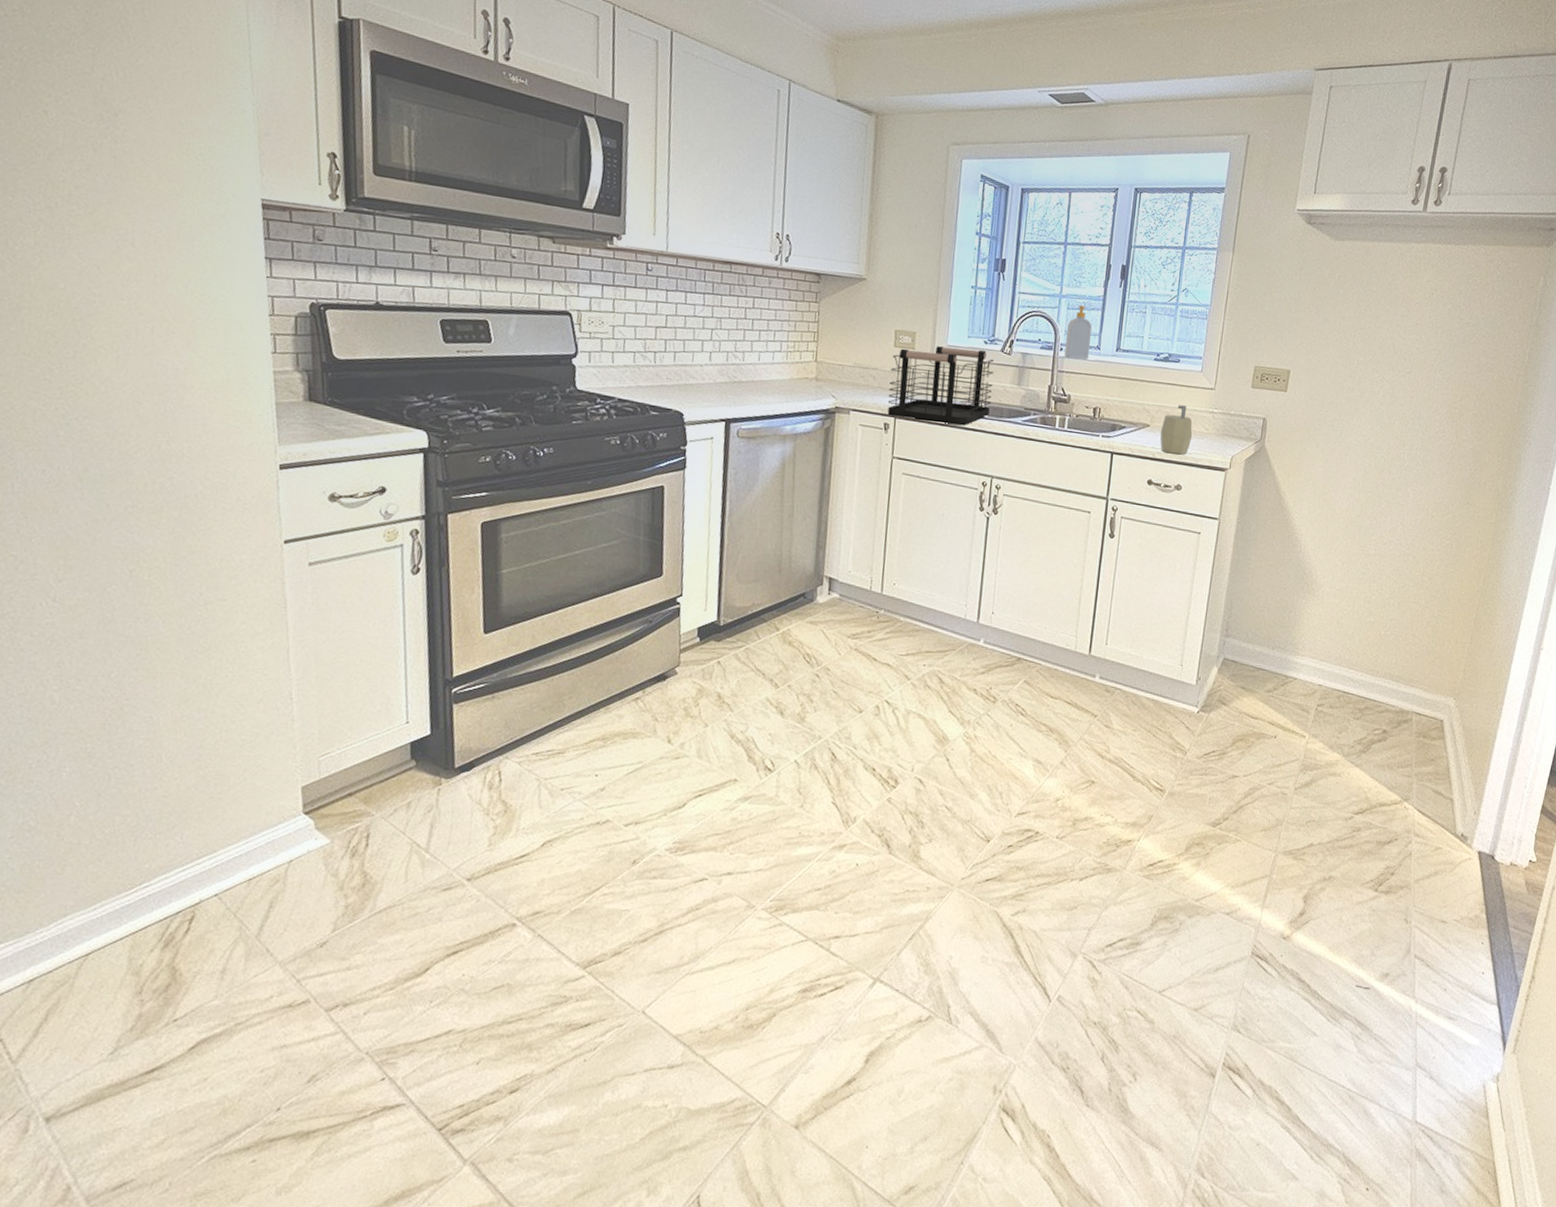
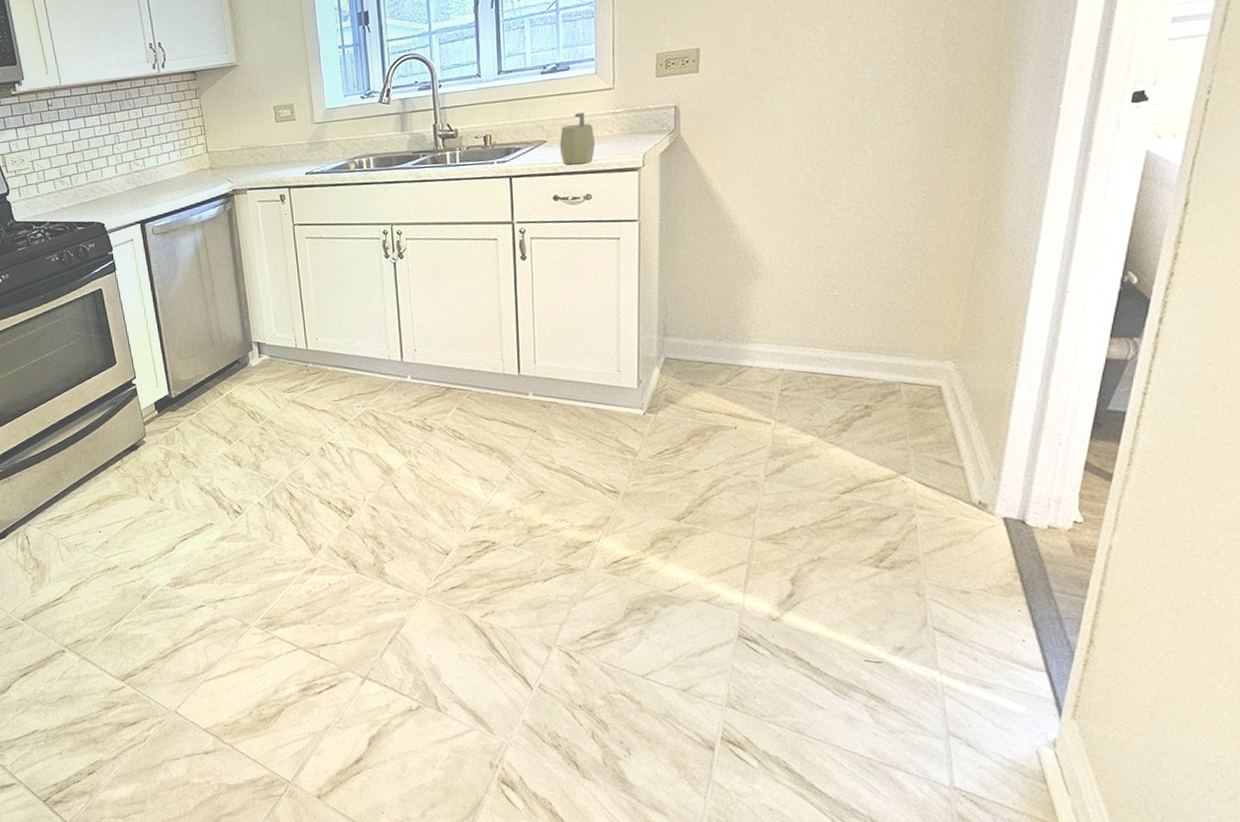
dish rack: present [887,346,994,425] -> none [276,106,379,188]
soap bottle: present [1064,305,1093,361] -> none [442,36,470,94]

